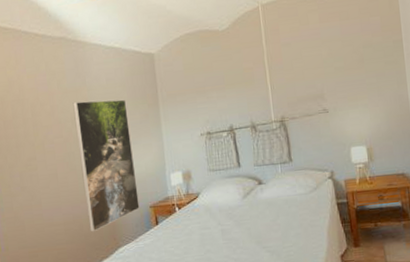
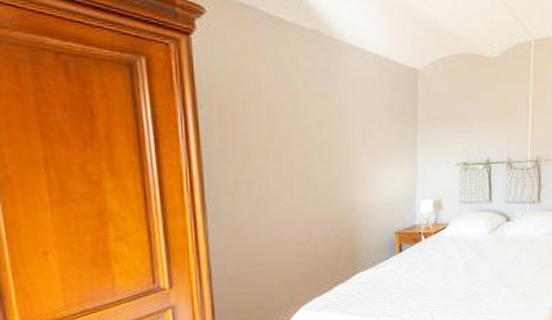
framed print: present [73,99,140,232] -> none [320,107,384,255]

